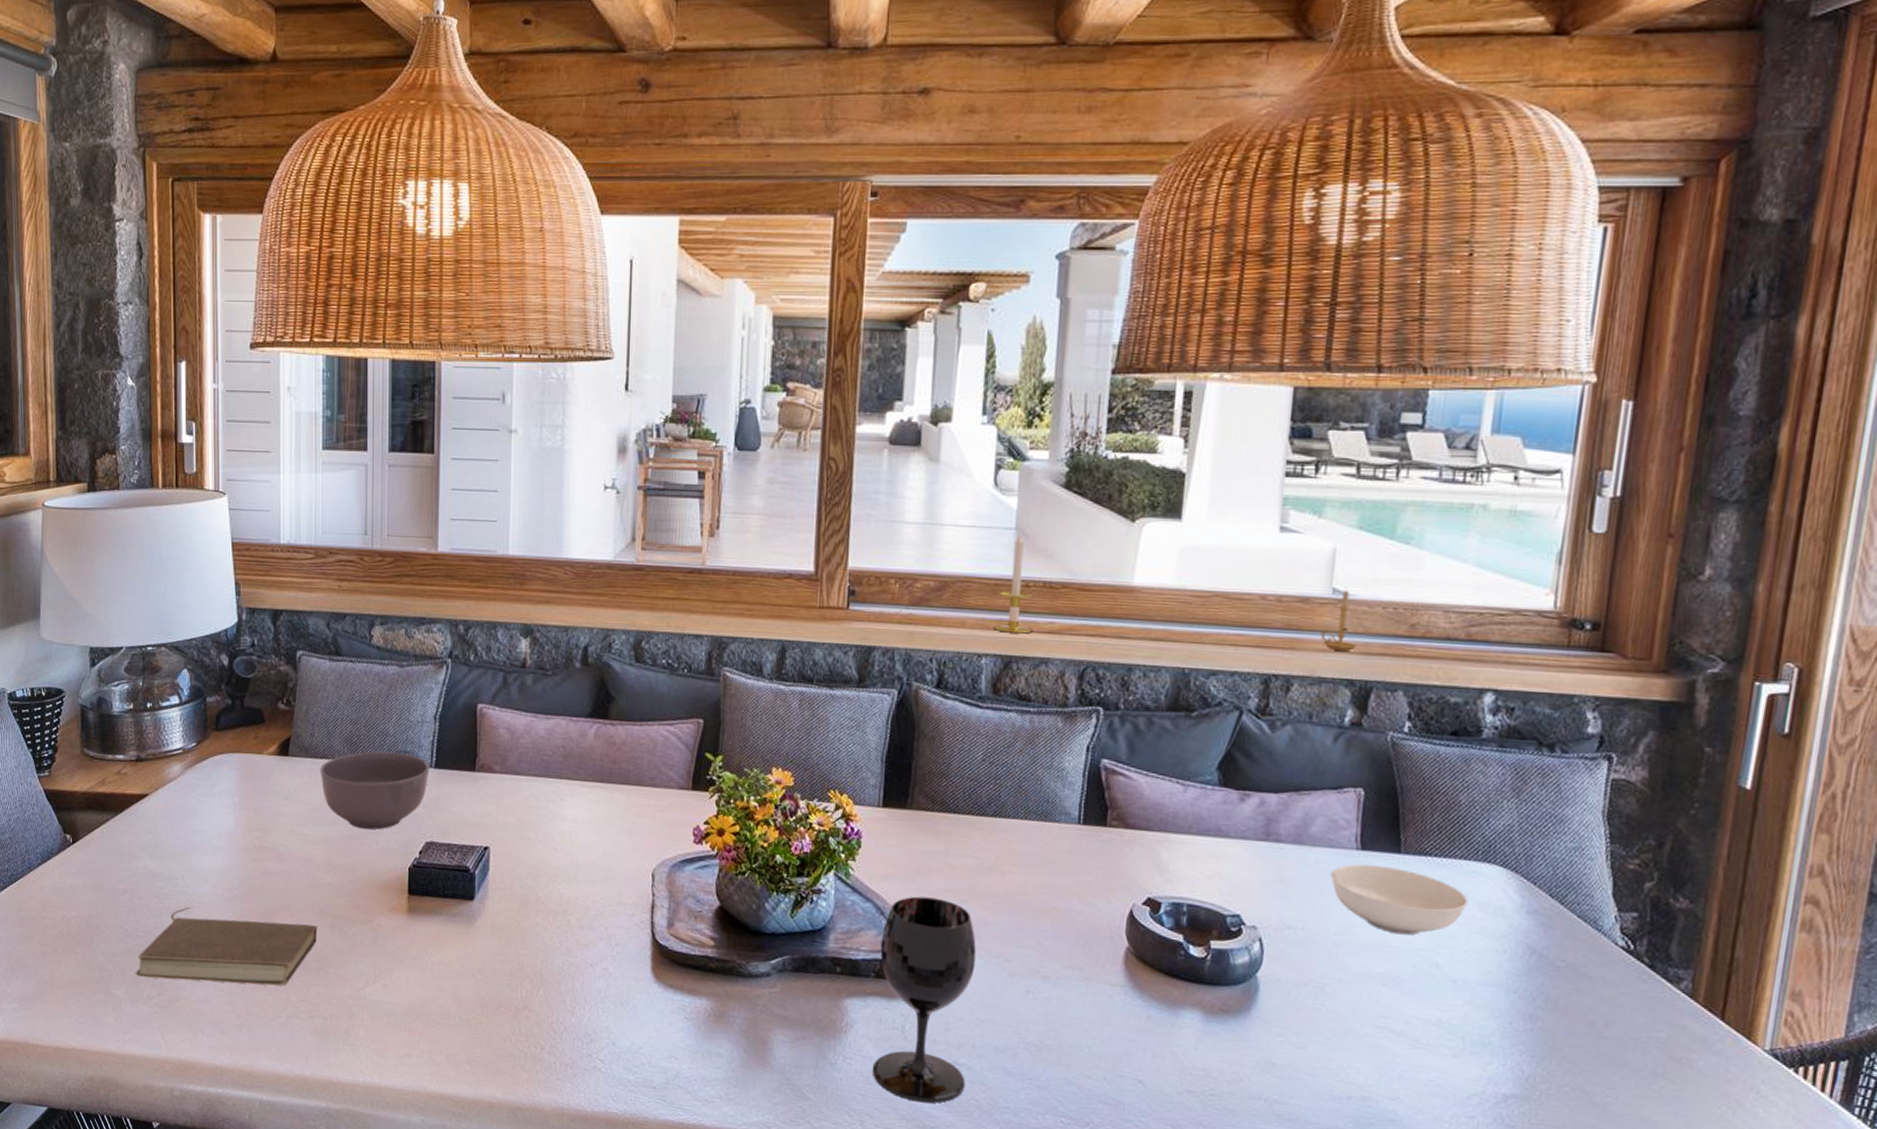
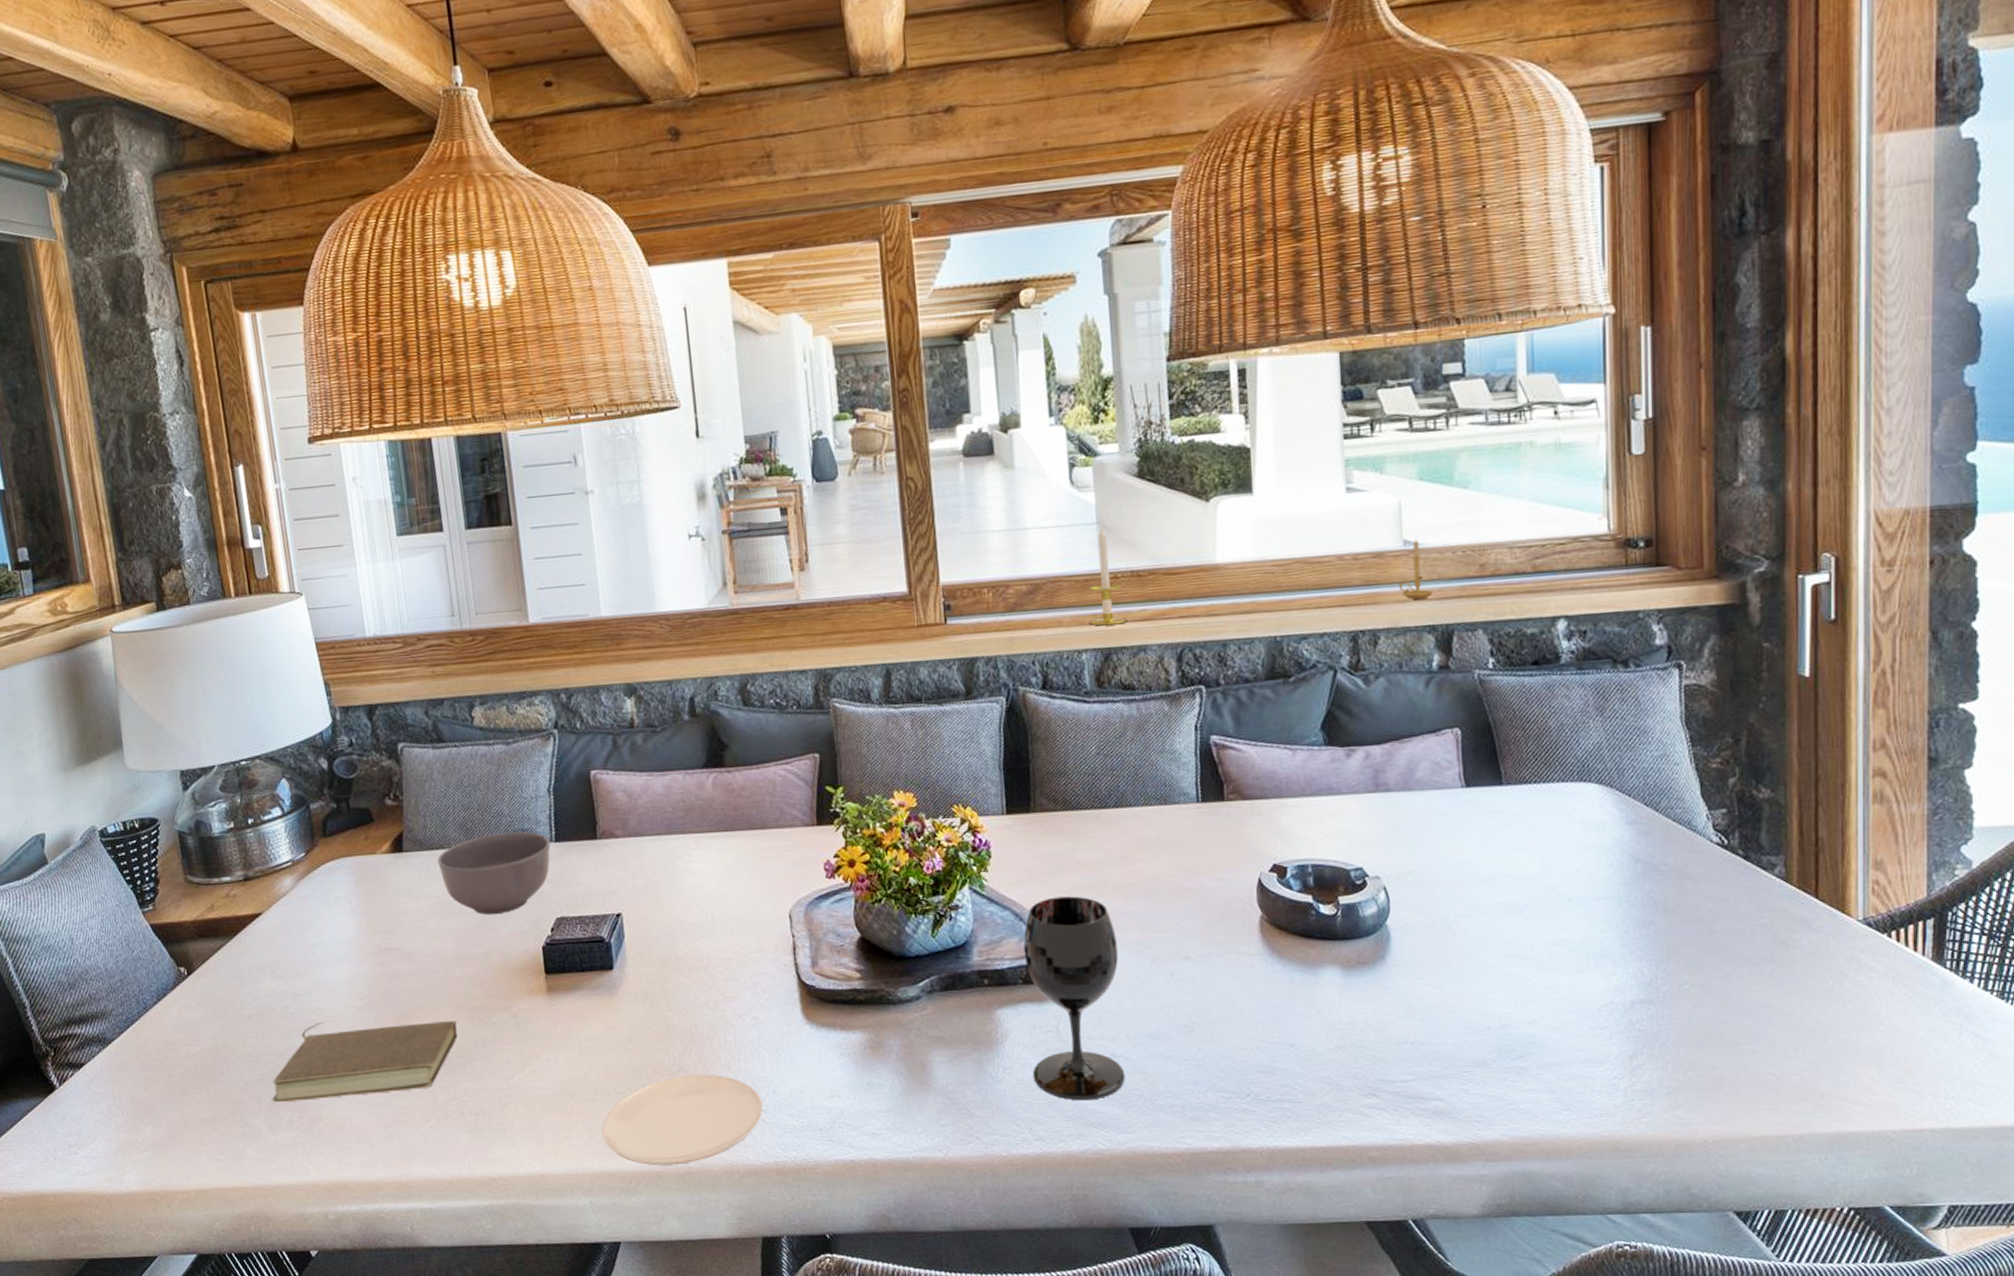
plate: none [442,1013,601,1099] -> present [602,1074,763,1166]
bowl: present [1330,864,1469,935] -> none [1440,799,1572,863]

